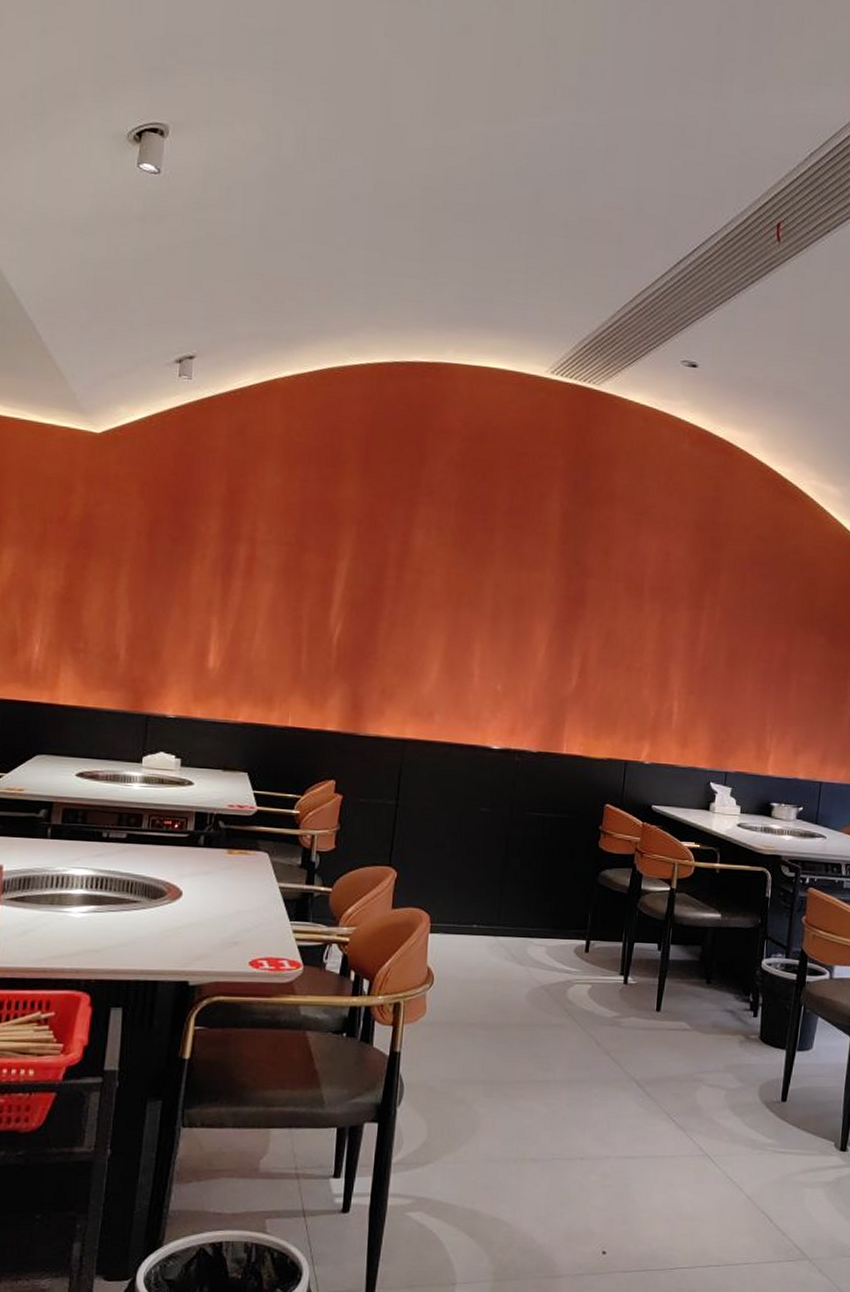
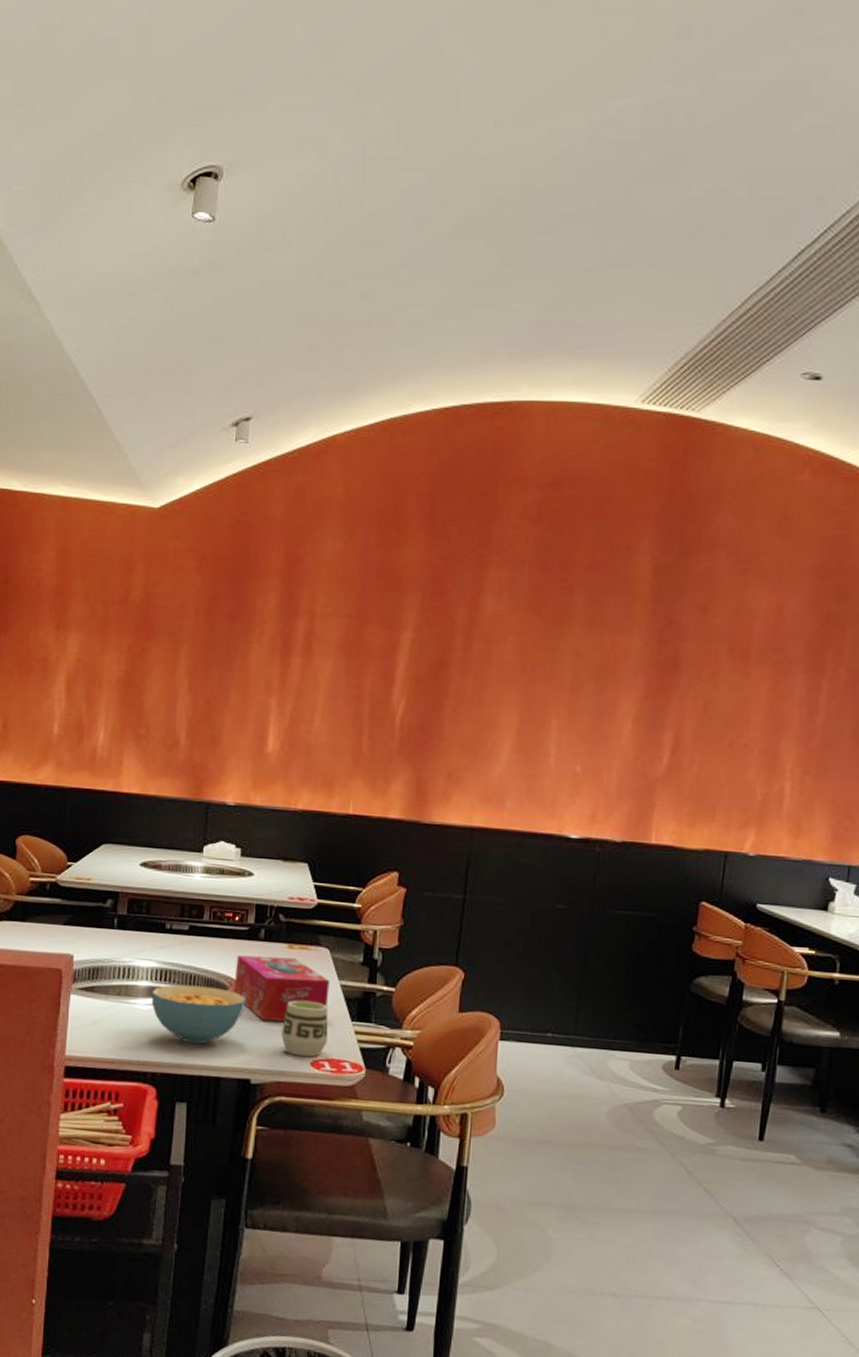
cereal bowl: none [86,891,185,950] -> present [151,985,246,1045]
tissue box: none [172,861,269,925] -> present [234,955,330,1022]
cup: none [220,902,267,957] -> present [281,1000,329,1057]

